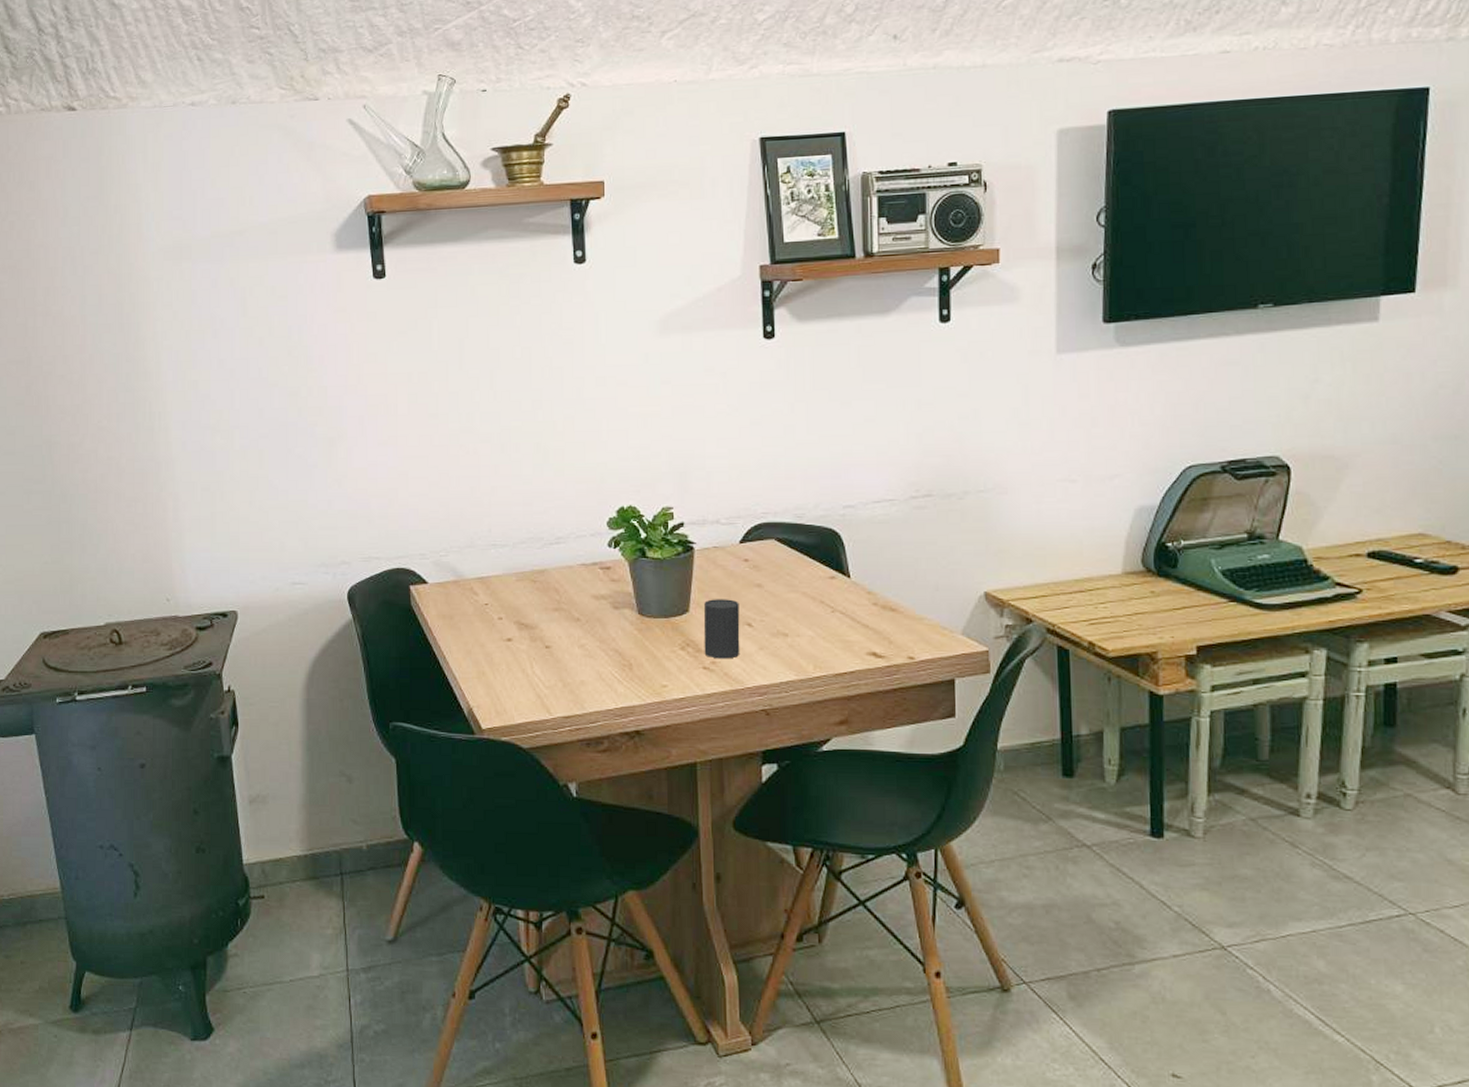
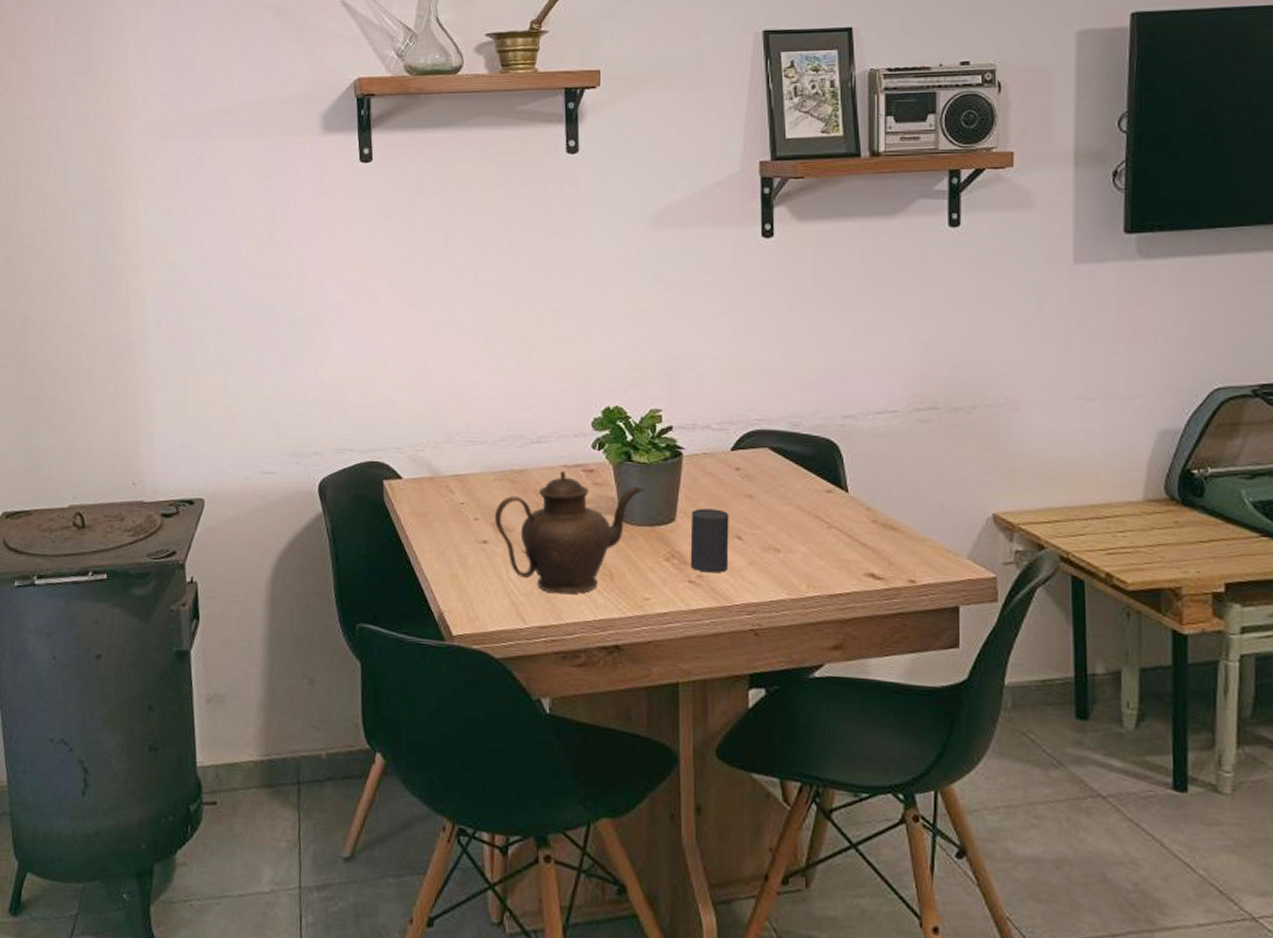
teapot: none [517,569,660,685] -> present [494,471,645,595]

